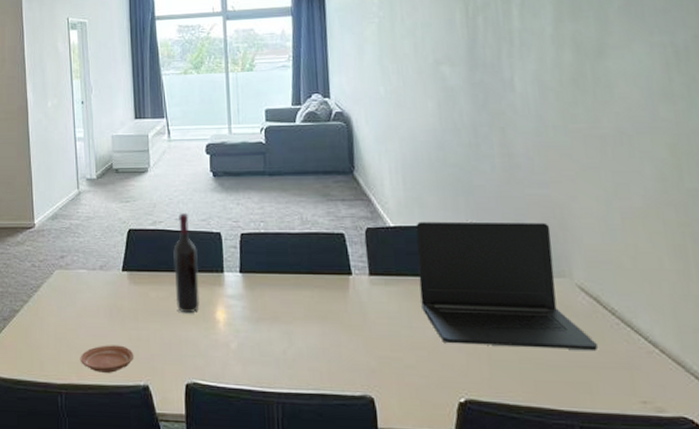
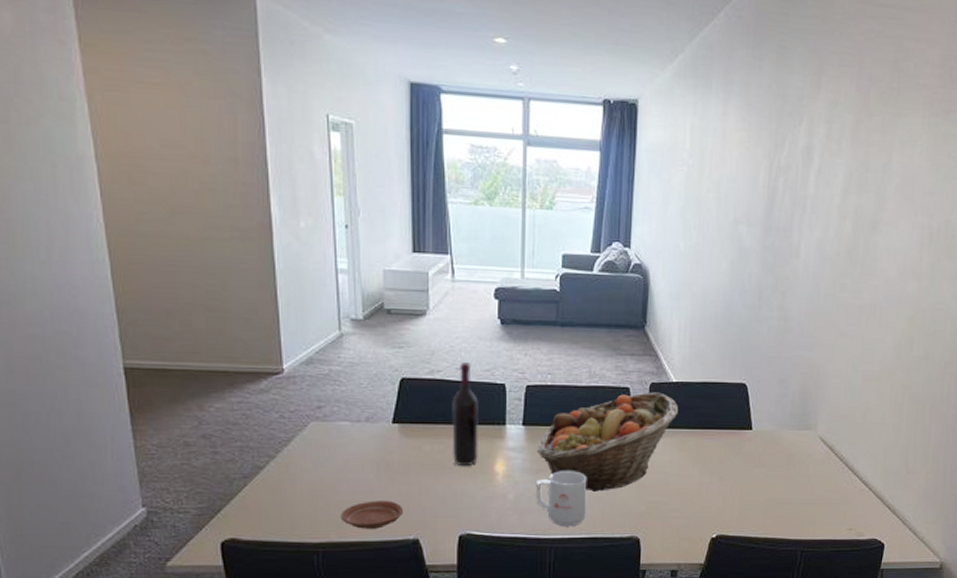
fruit basket: none [256,237,401,343] -> present [537,392,679,492]
mug: none [258,320,311,381] -> present [536,471,587,527]
laptop: present [416,221,597,350] -> none [691,378,825,490]

